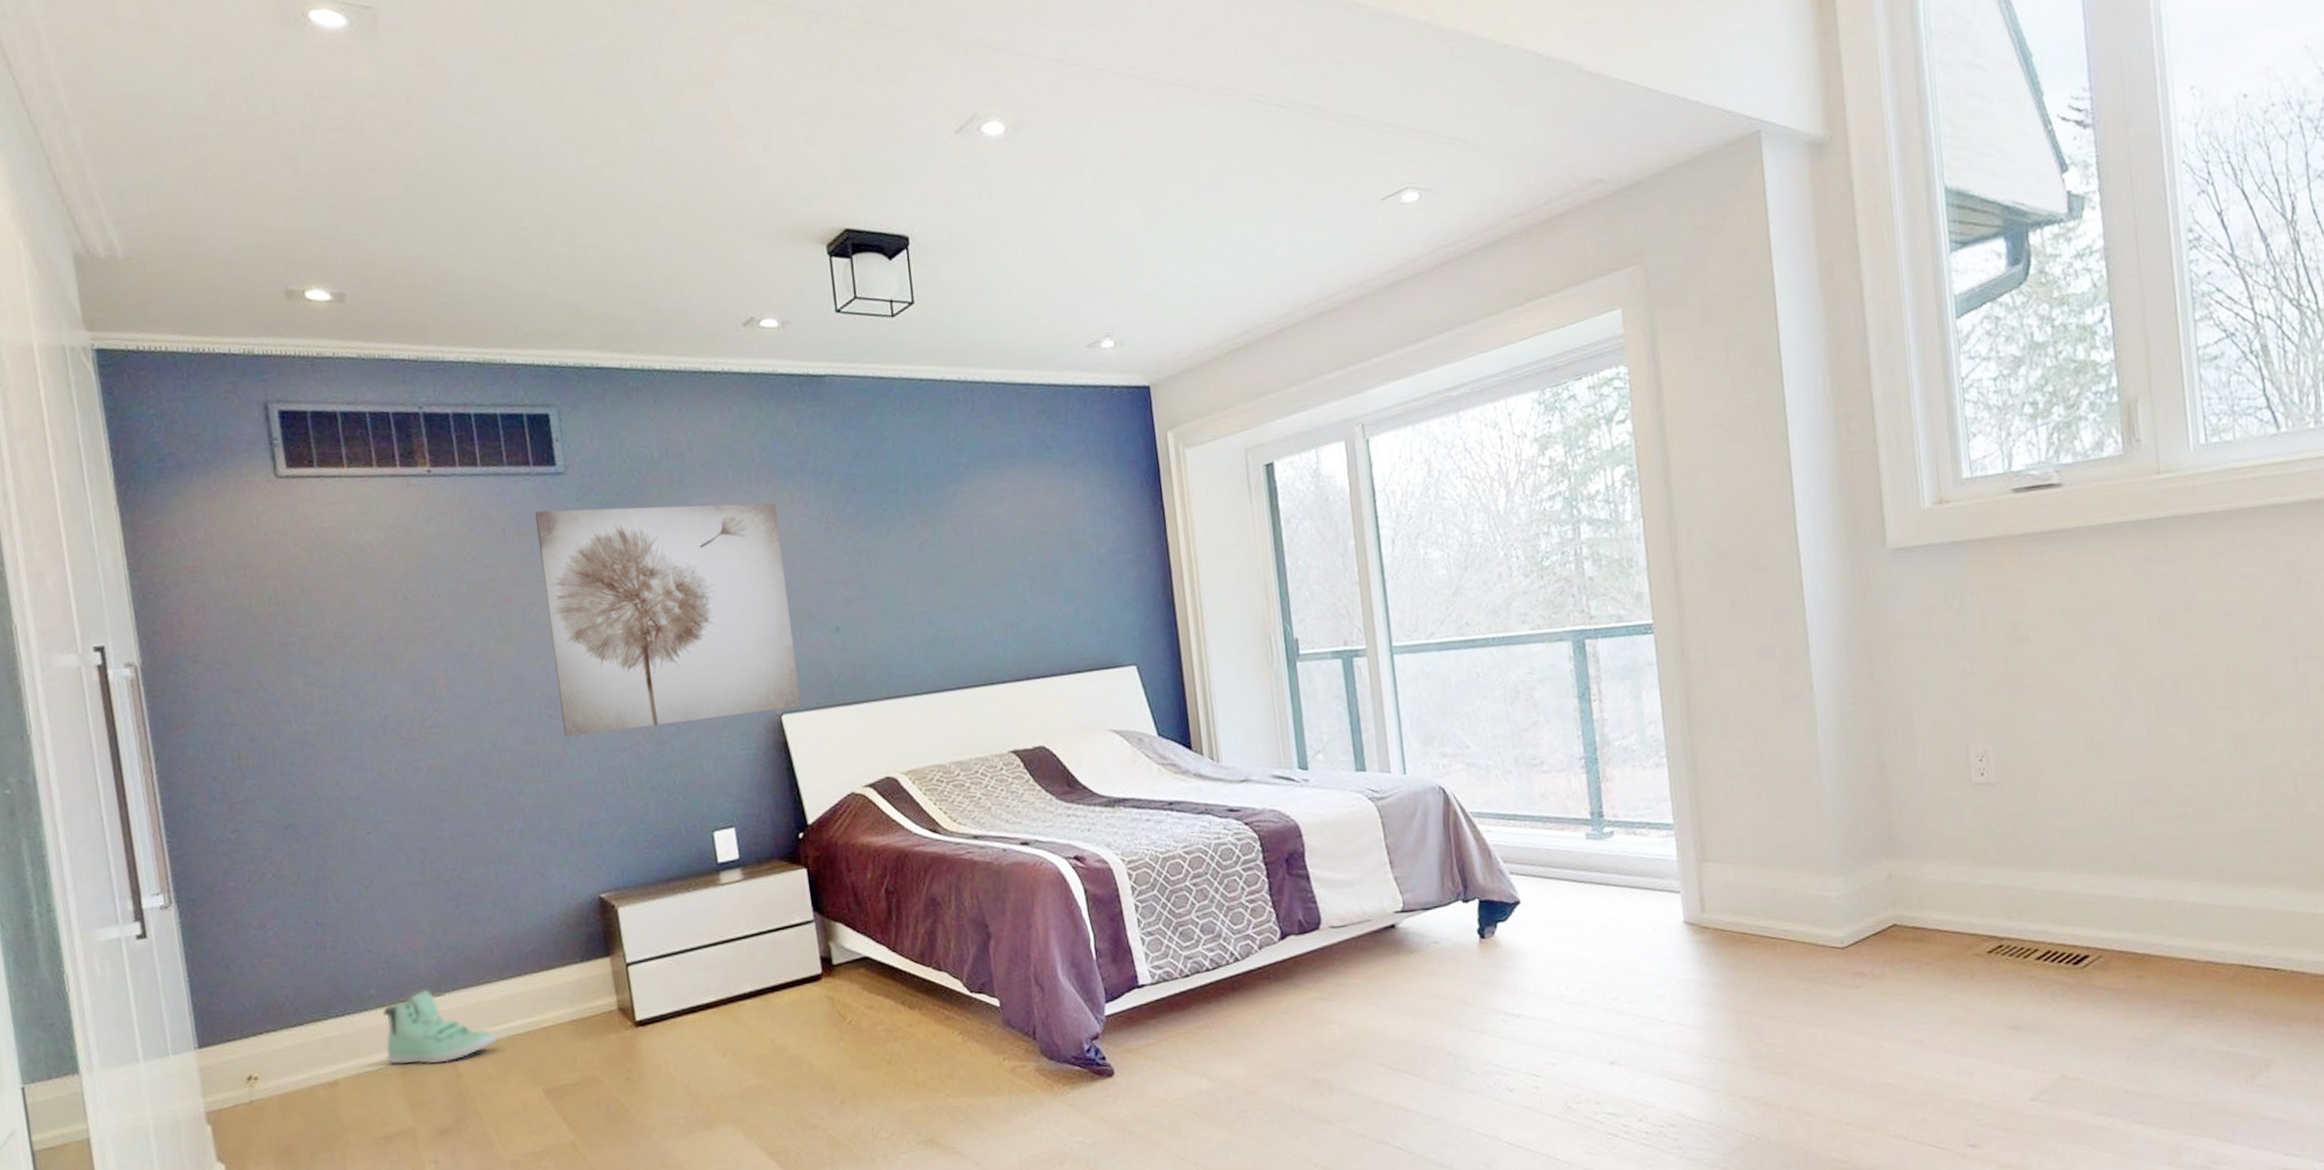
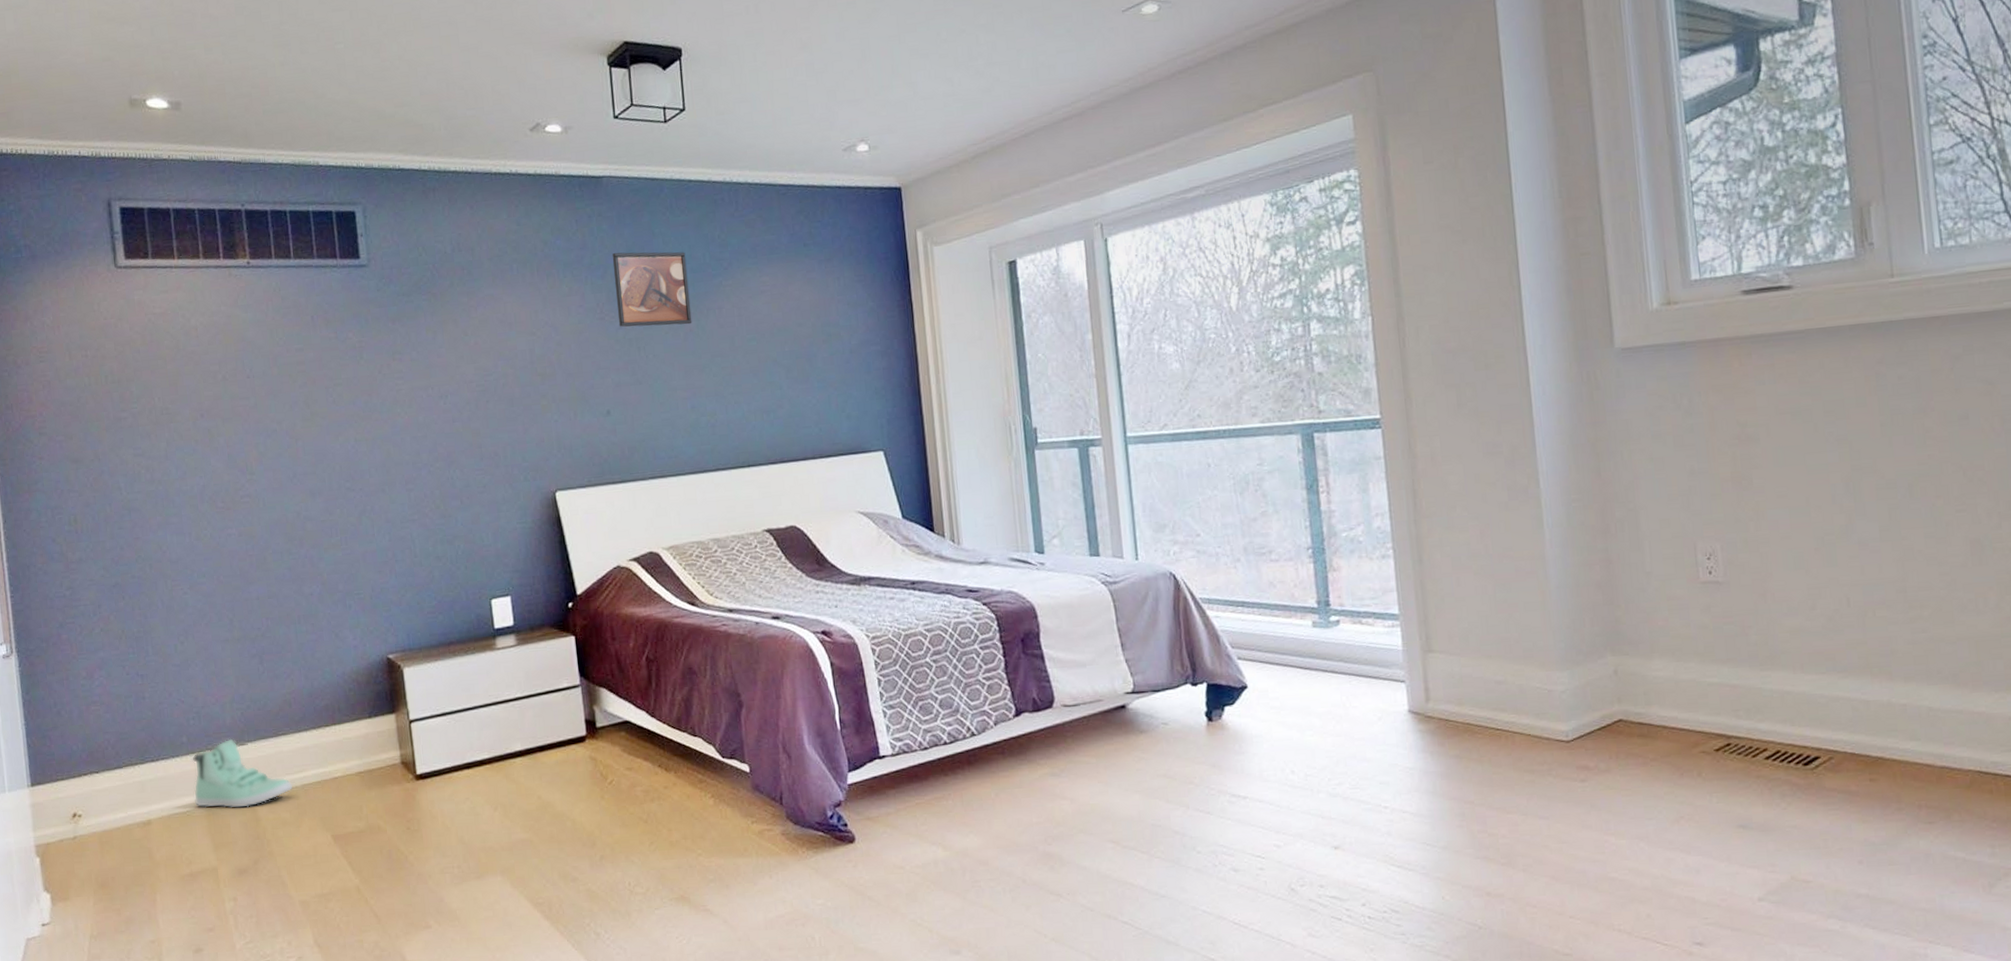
wall art: present [534,502,801,737] -> none [340,294,574,508]
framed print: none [837,456,927,538] -> present [612,252,692,327]

